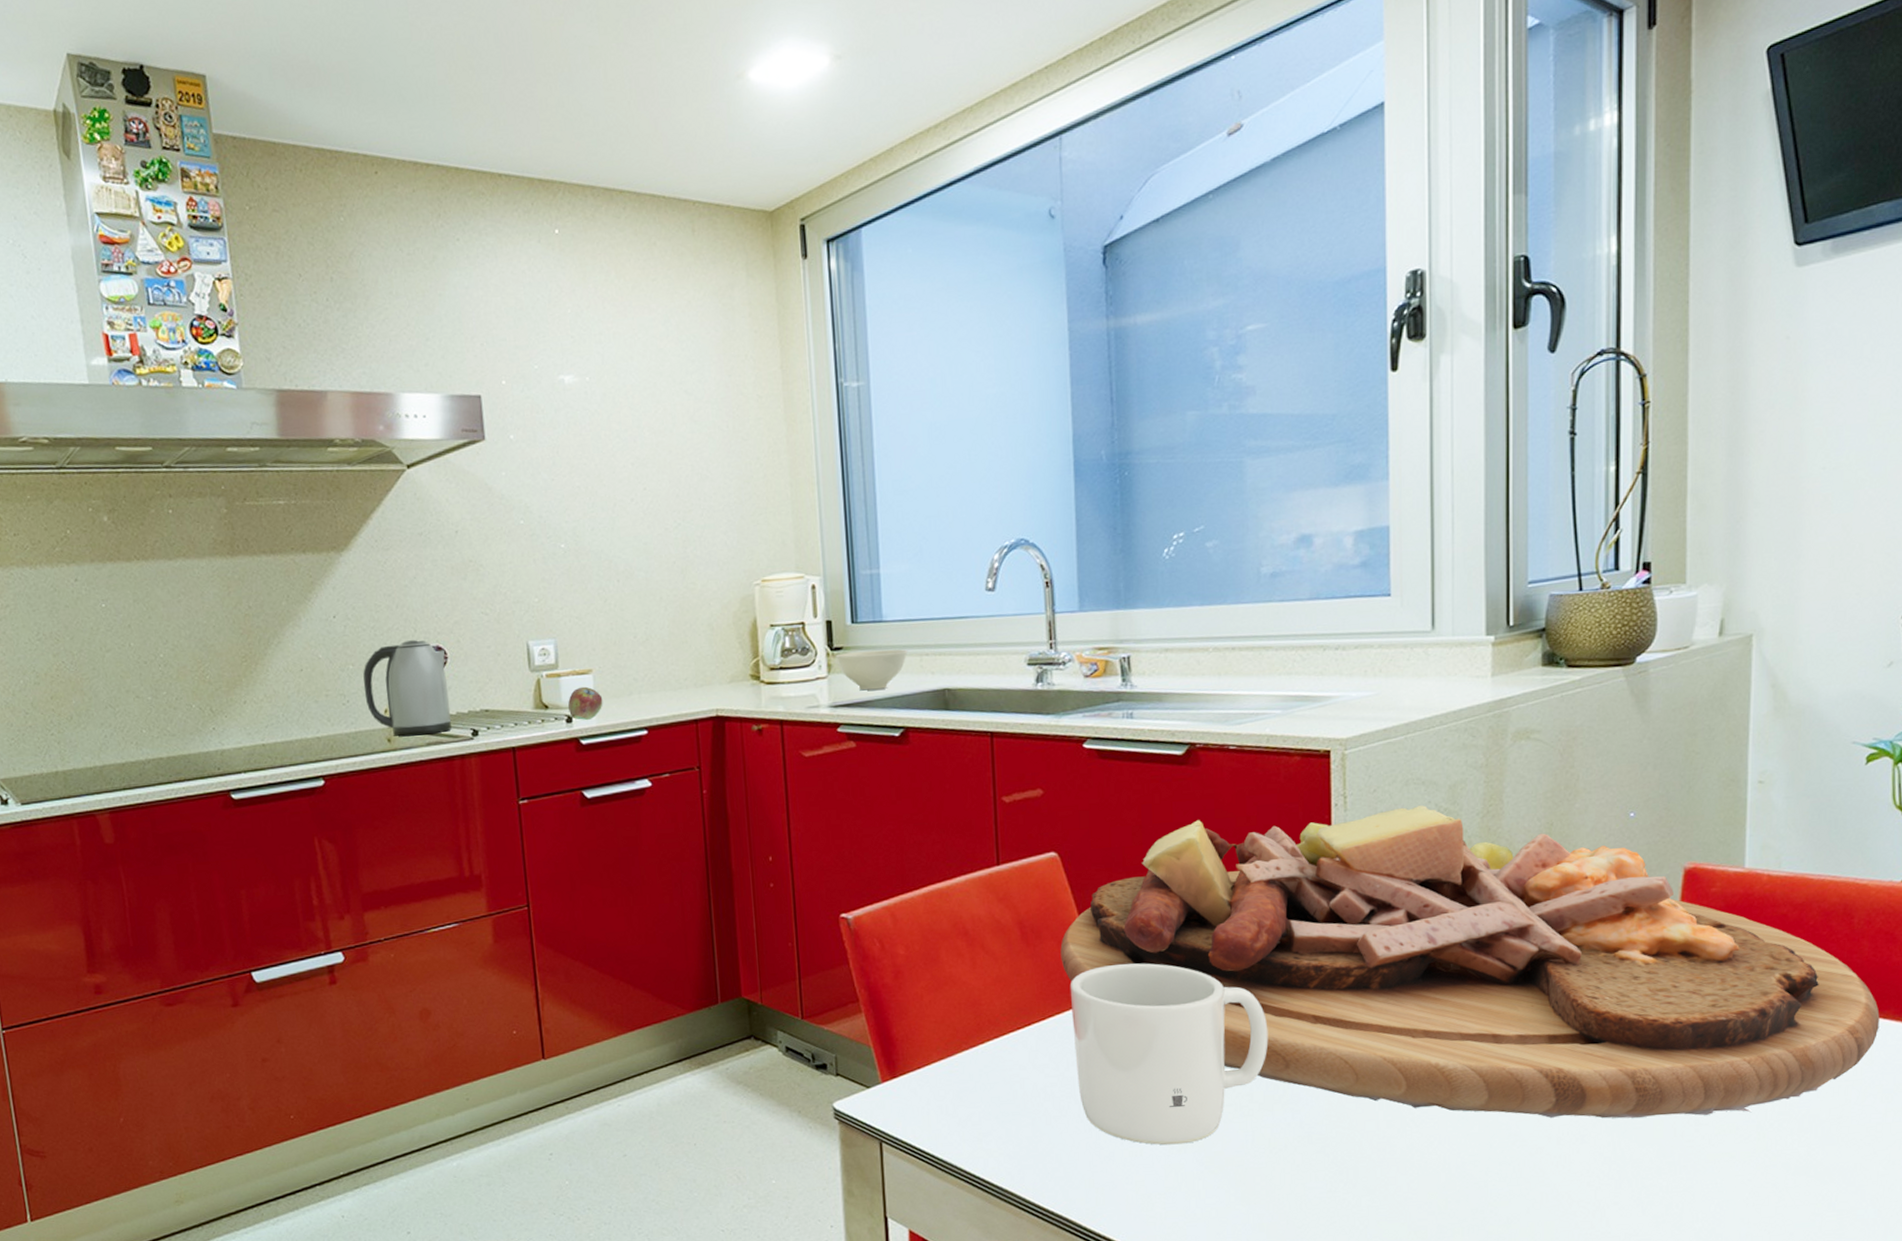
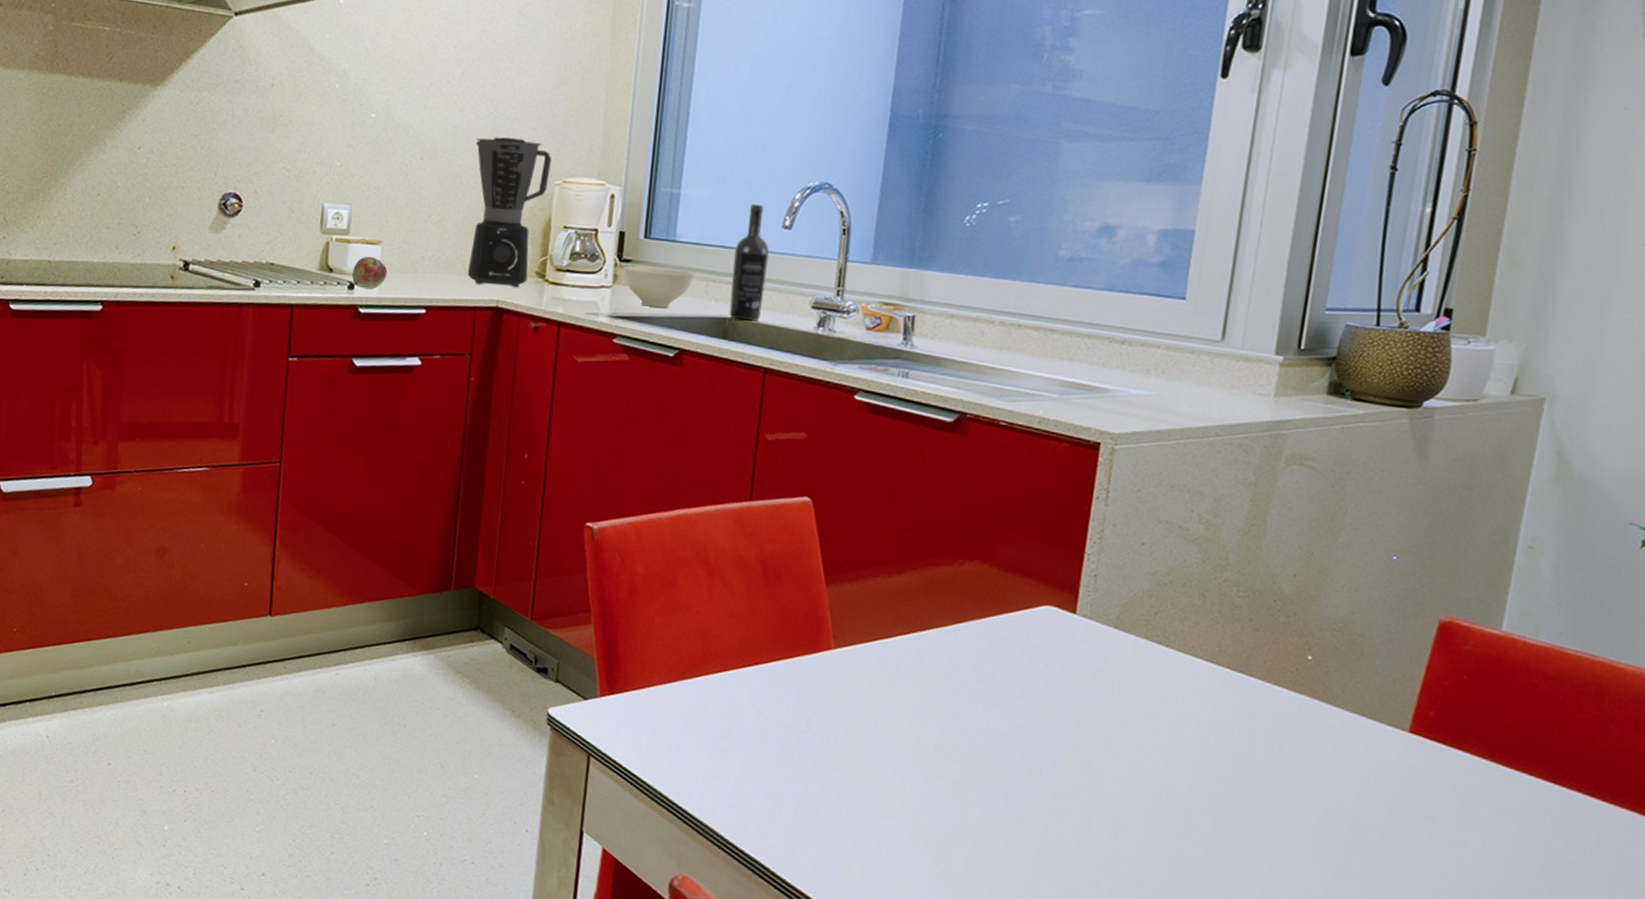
kettle: present [363,639,453,736] -> none [155,182,242,278]
blender: none [669,544,748,698] -> present [467,137,552,288]
wine bottle: none [942,571,979,689] -> present [729,204,770,321]
food platter: present [1060,804,1880,1119] -> none [797,490,1617,877]
mug: present [1070,963,1269,1145] -> none [794,618,995,810]

